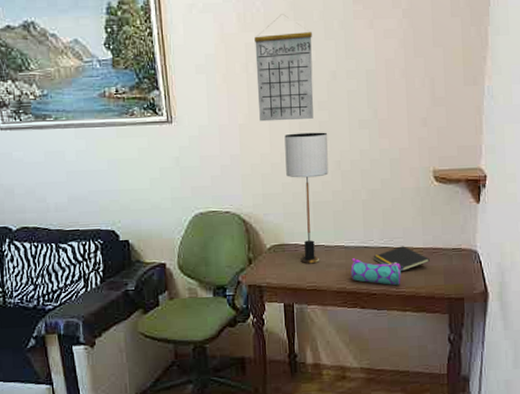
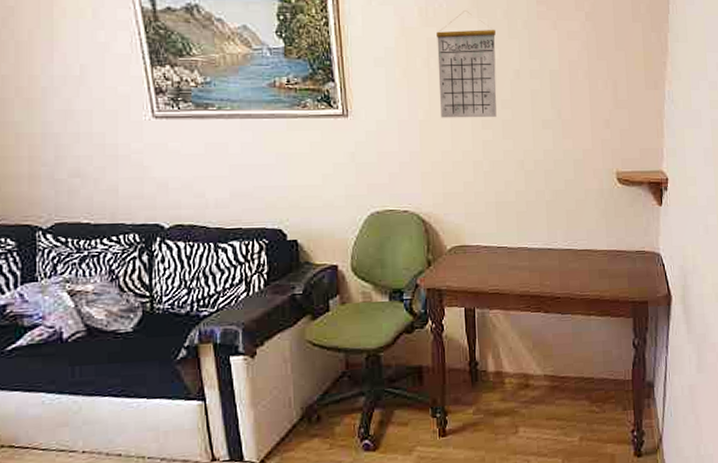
table lamp: present [284,132,329,264] -> none [466,131,512,267]
pencil case: present [350,258,403,286] -> none [534,260,587,289]
notepad: present [372,246,430,272] -> none [556,248,614,275]

